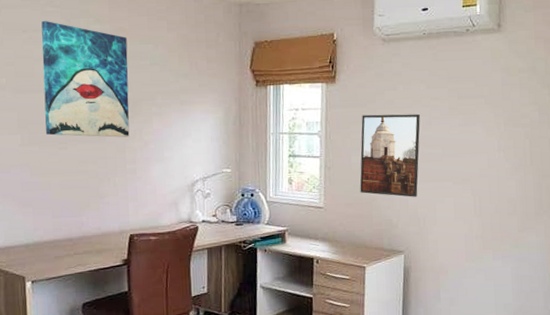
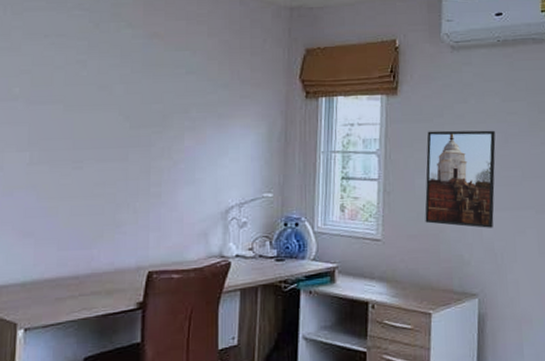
wall art: present [41,20,130,138] -> none [60,24,161,156]

